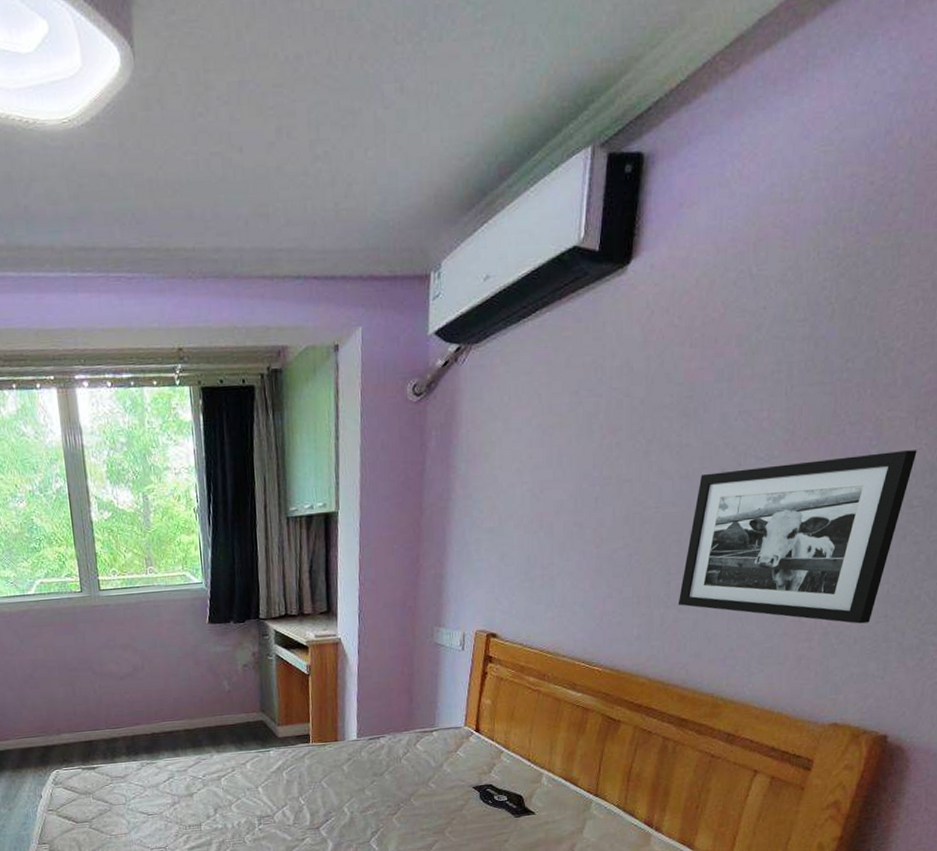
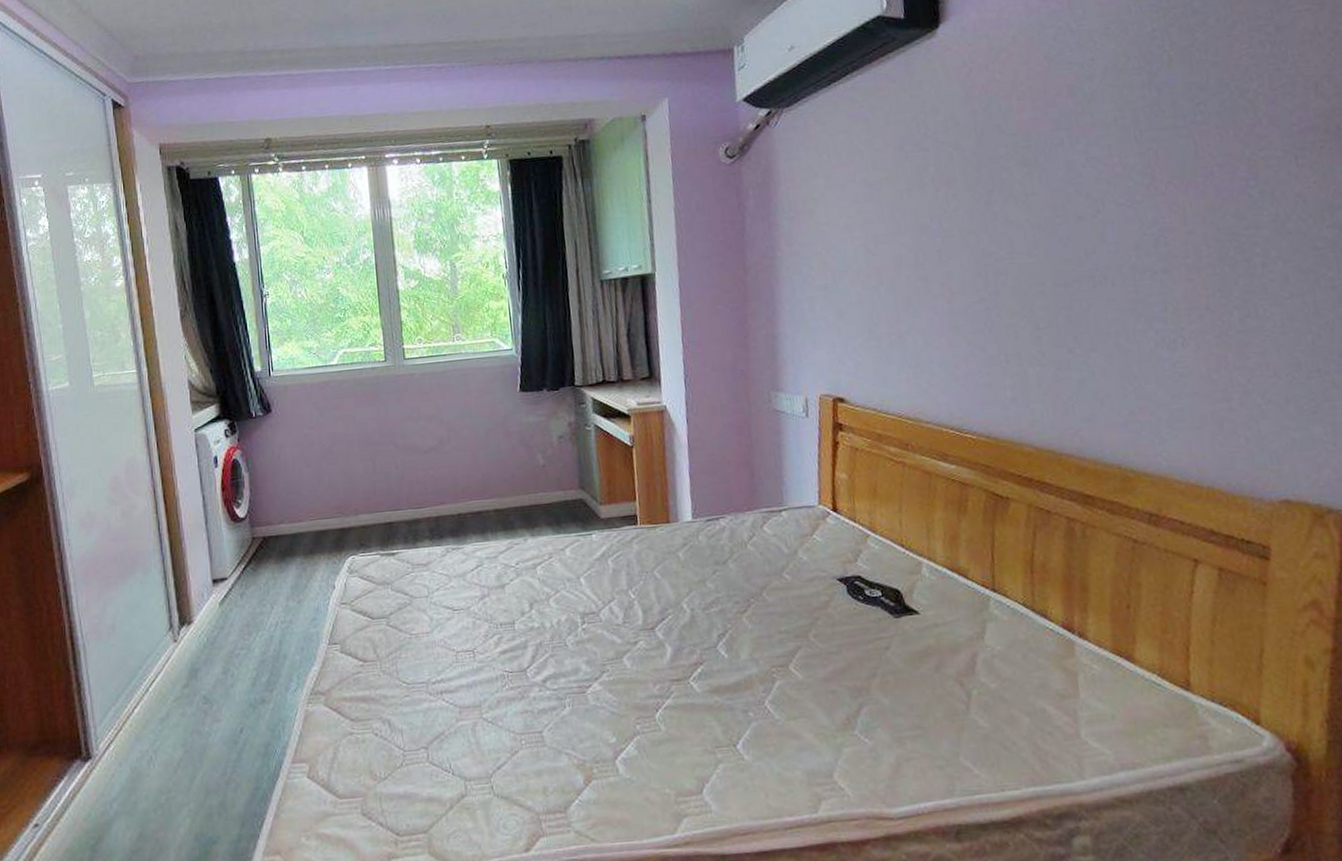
picture frame: present [678,450,917,624] -> none [1054,189,1307,381]

